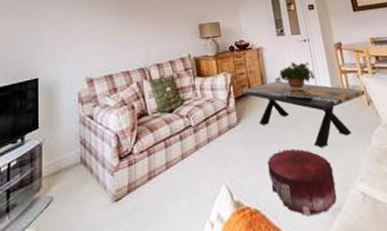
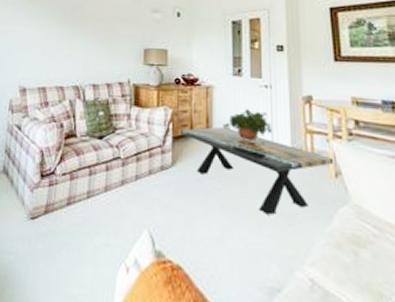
pouf: present [267,148,337,217] -> none [198,206,278,291]

